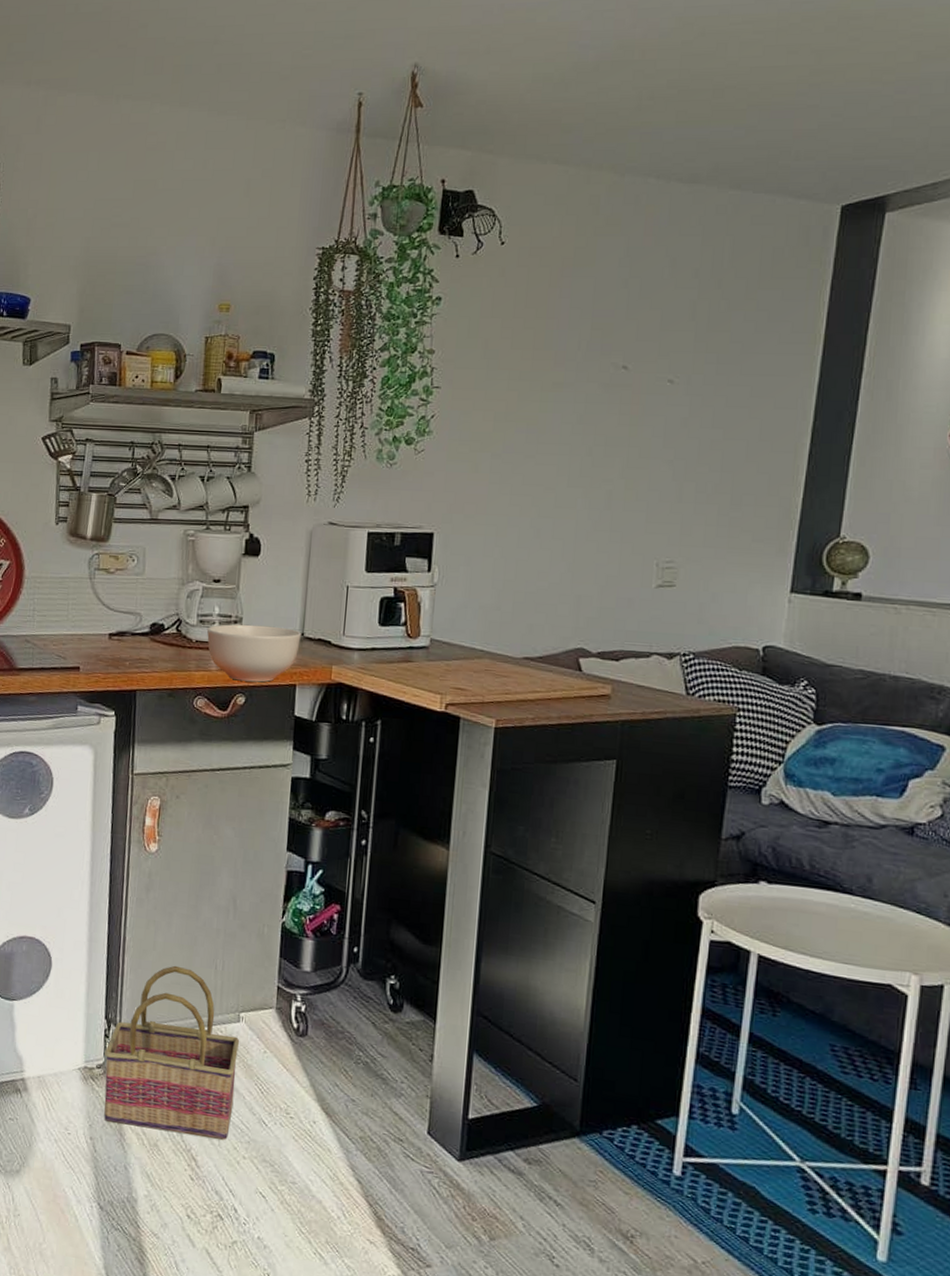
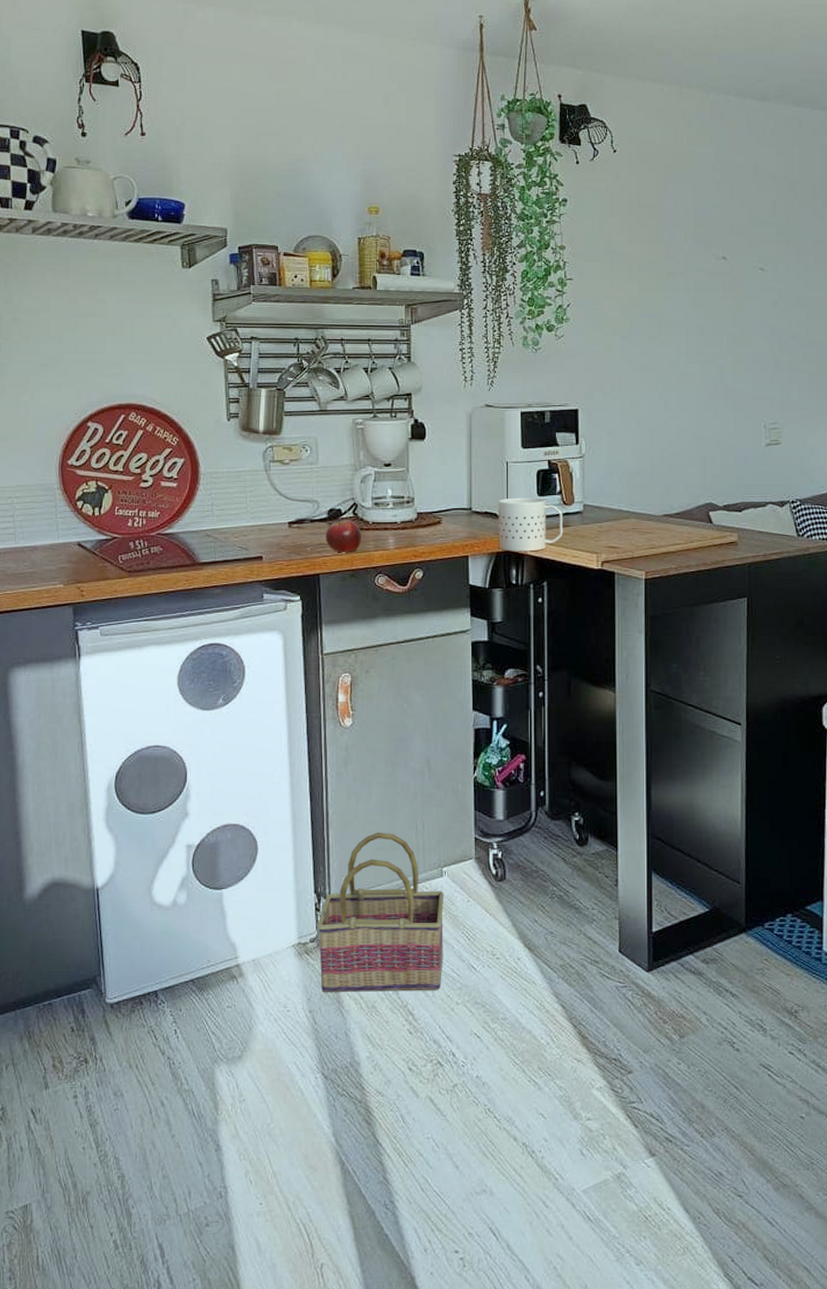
fruit: none [145,635,184,671] -> present [326,519,362,553]
bowl: present [206,624,301,683] -> none [381,503,469,557]
mug: none [330,625,406,686] -> present [497,497,564,552]

